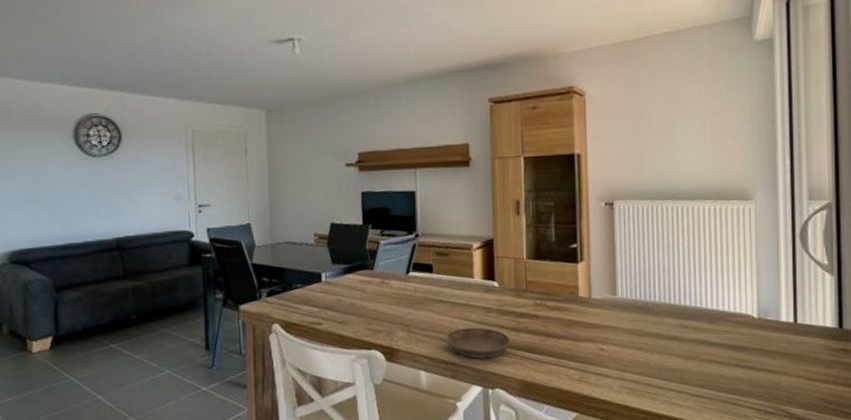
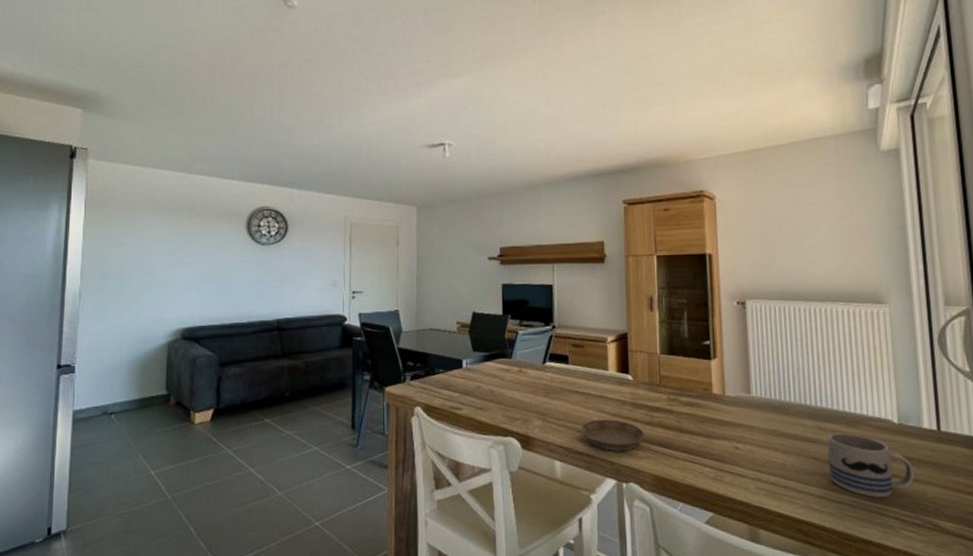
mug: none [689,329,771,390] -> present [827,433,915,497]

